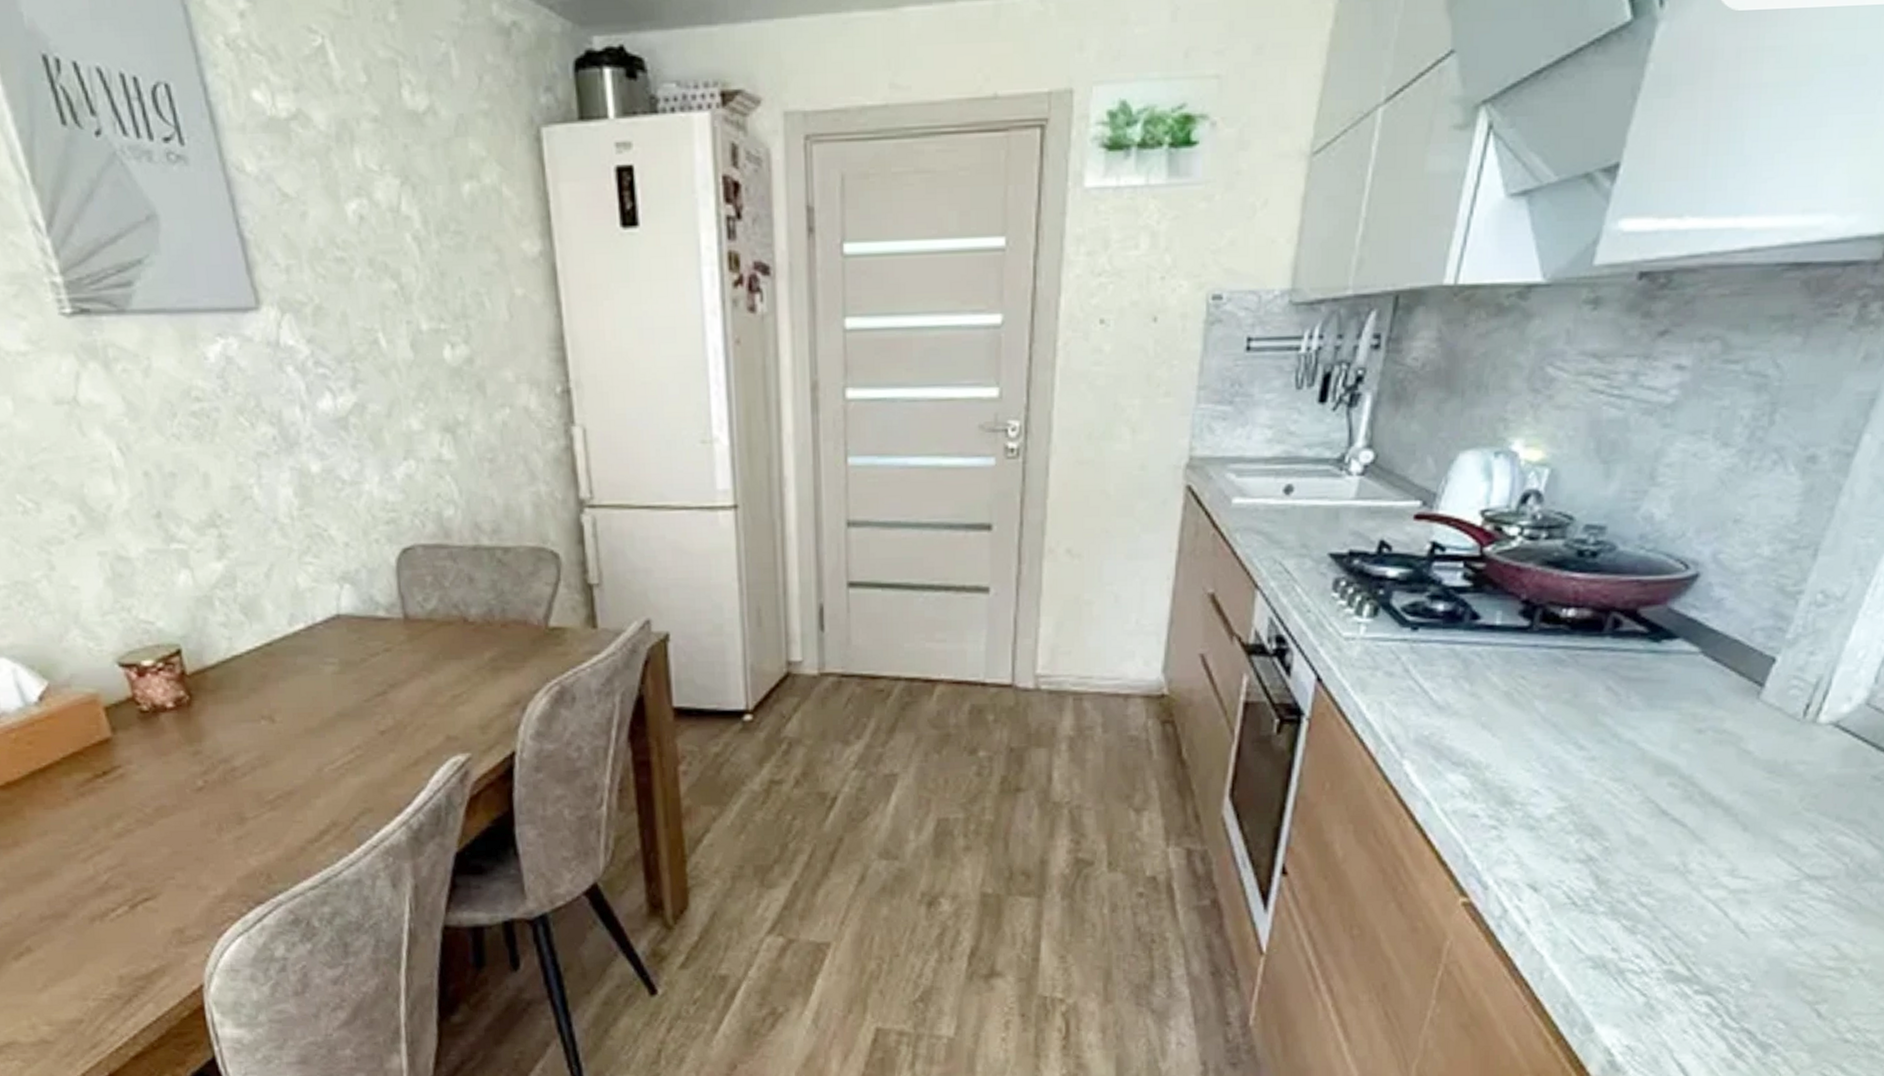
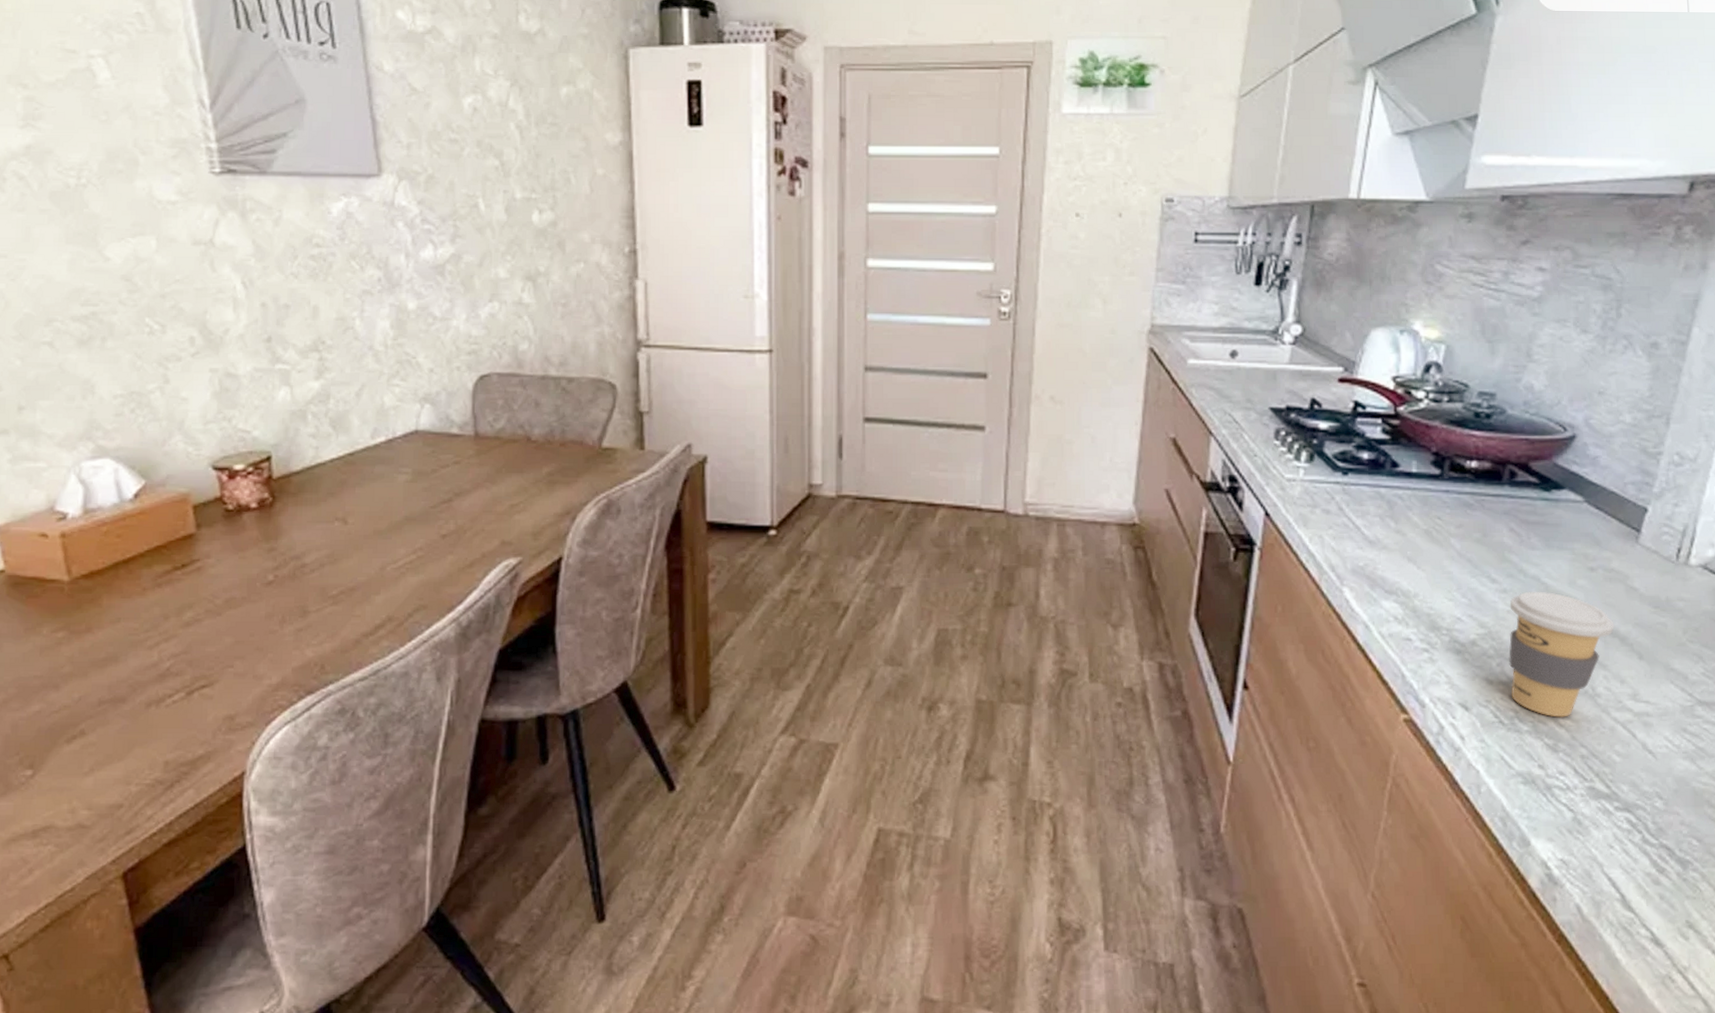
coffee cup: none [1588,757,1719,897] -> present [1509,591,1614,717]

